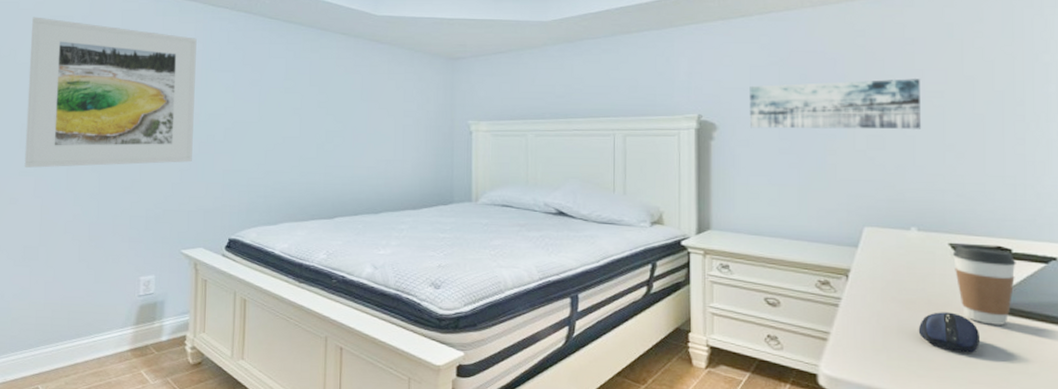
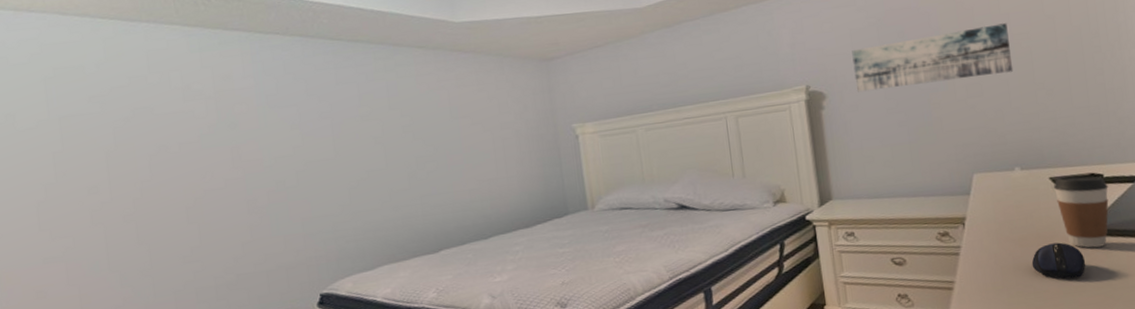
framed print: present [24,17,197,168] -> none [29,71,262,253]

